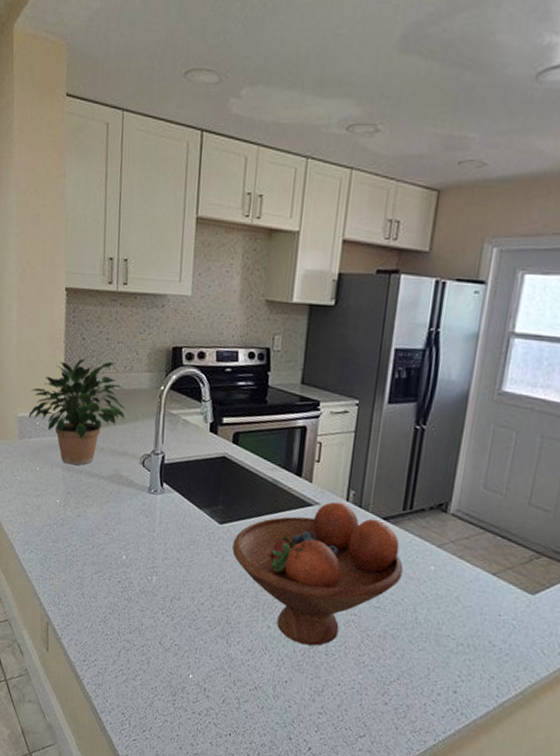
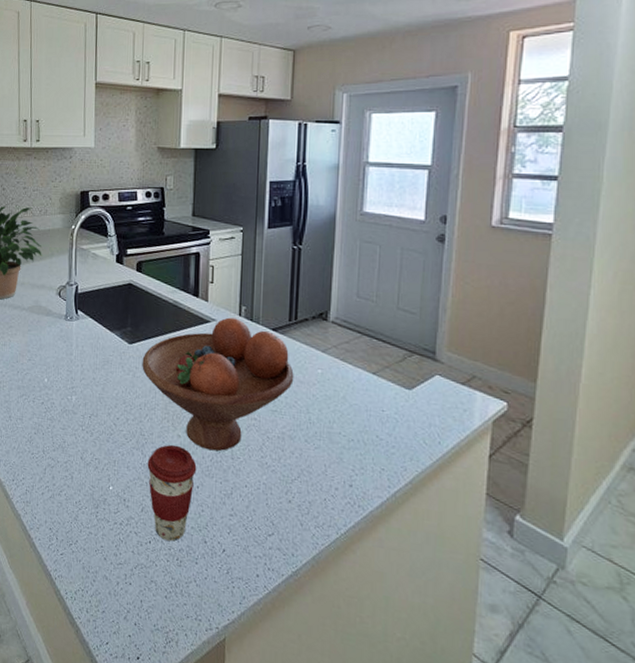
coffee cup: none [232,635,287,736] -> present [147,444,197,542]

